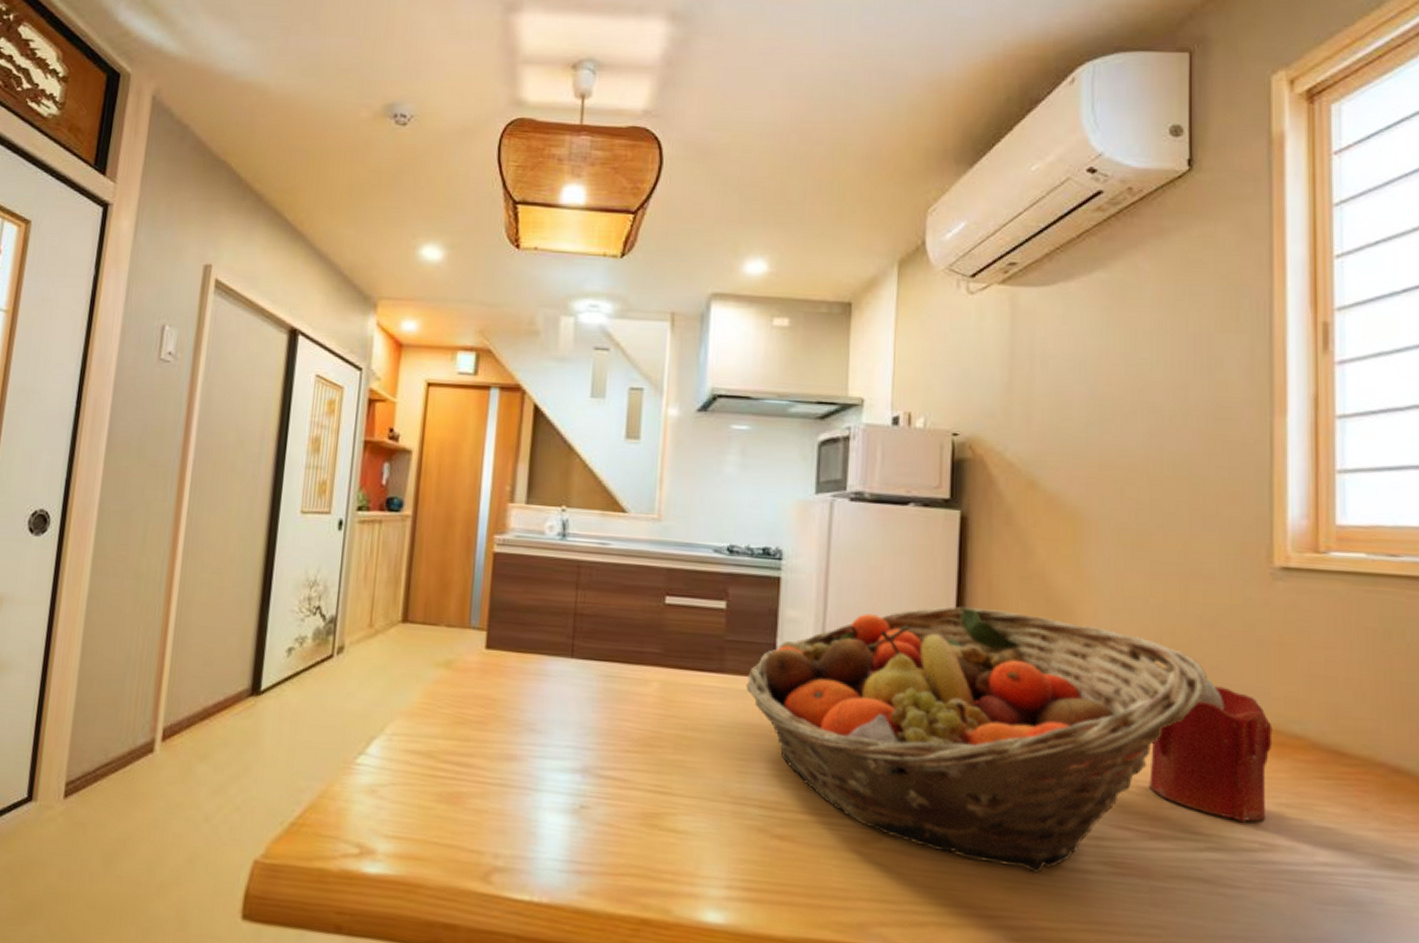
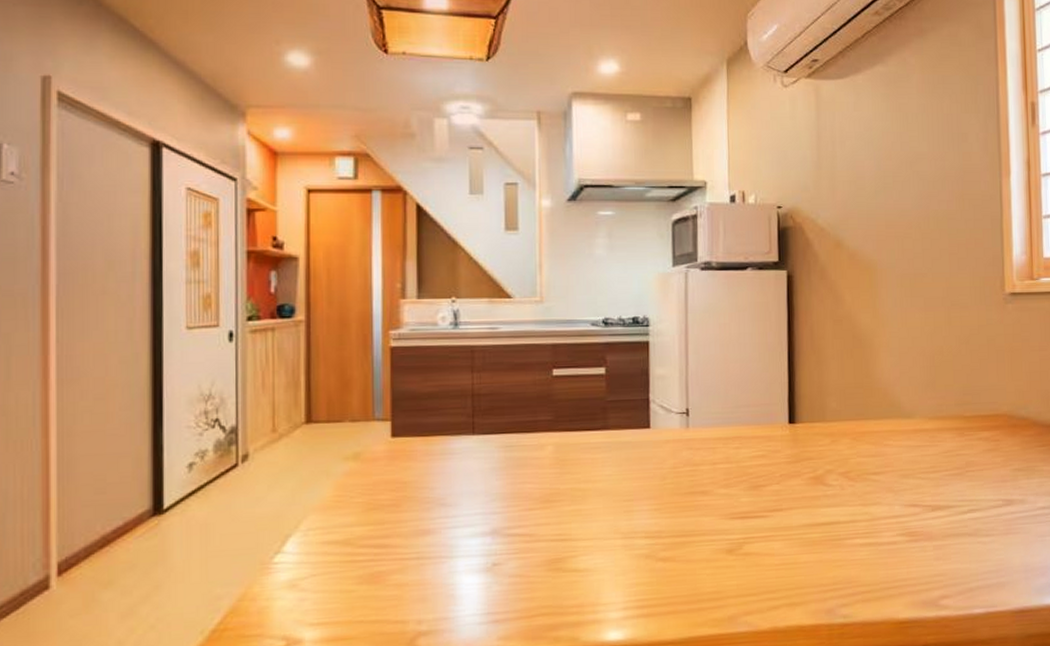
fruit basket: present [745,606,1208,874] -> none [627,348,966,551]
candle: present [1149,679,1273,823] -> none [930,384,1009,487]

